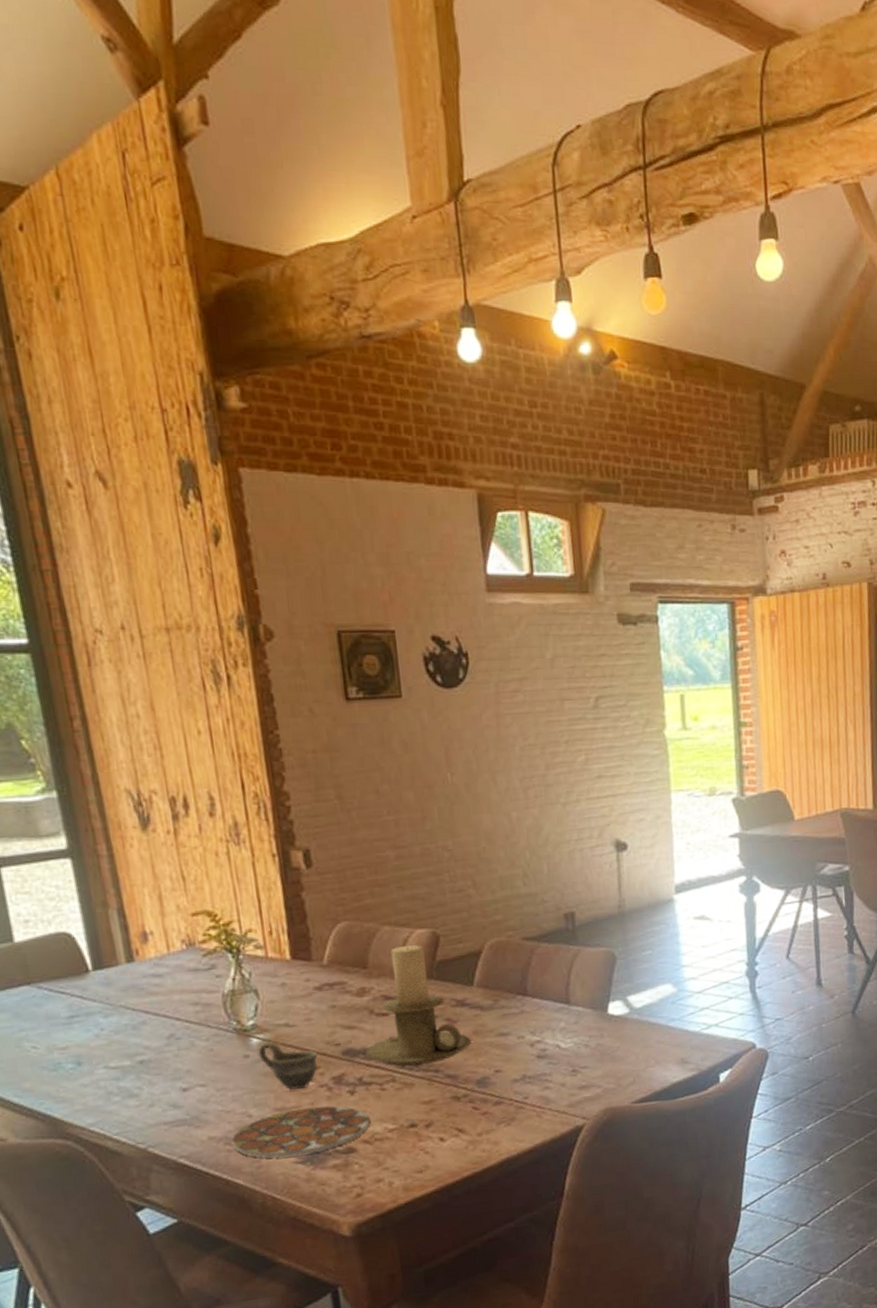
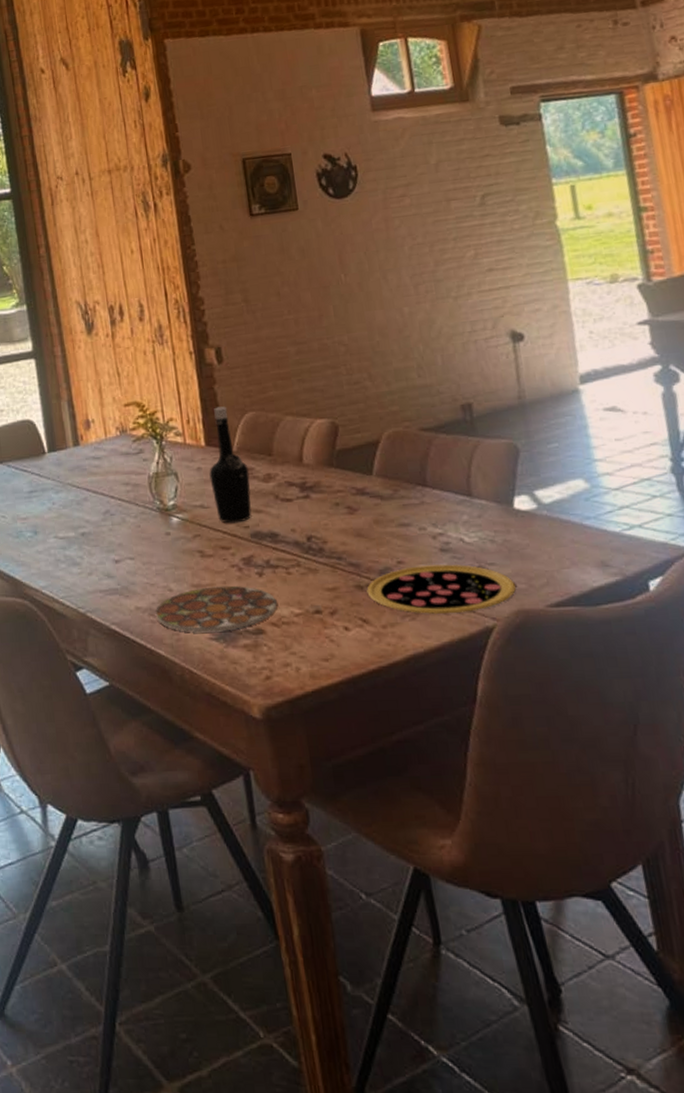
cup: present [257,1042,318,1090] -> none [176,521,230,568]
bottle: none [295,915,344,1042] -> present [209,406,252,524]
candle holder: present [364,945,472,1066] -> none [271,434,373,552]
pizza: none [463,1069,605,1119] -> present [367,564,516,614]

